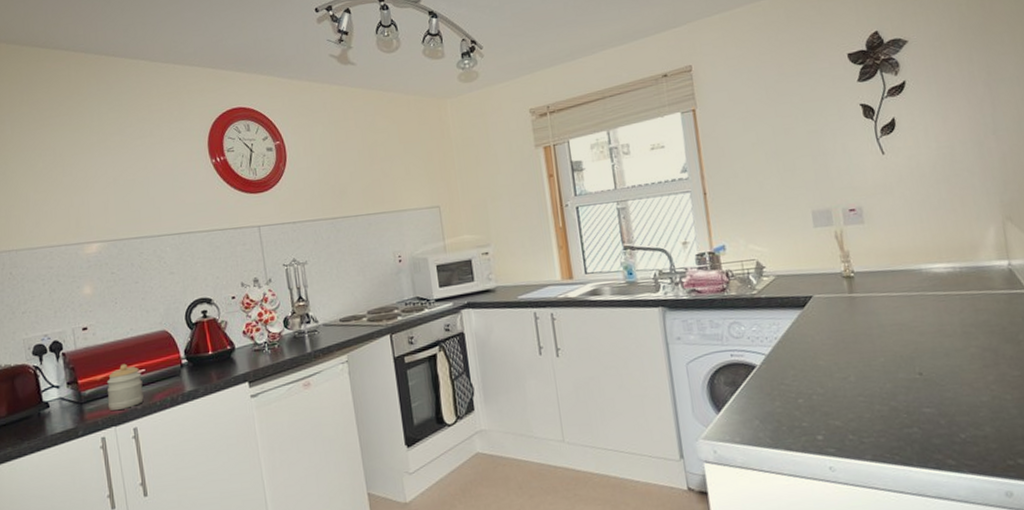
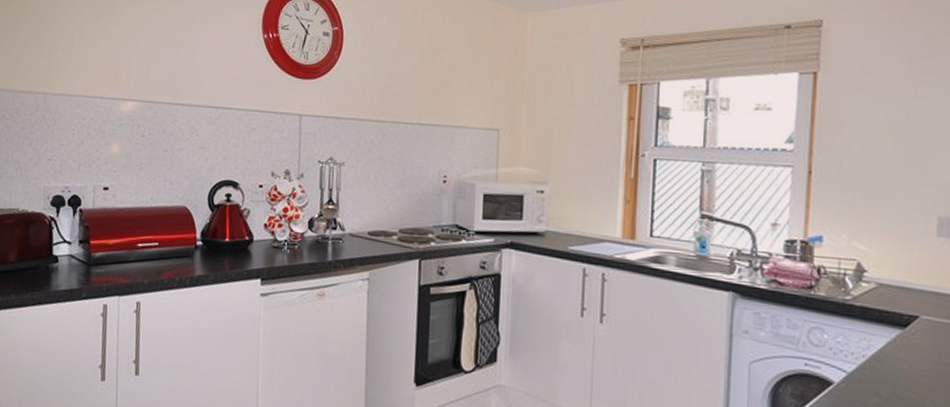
jar: present [106,363,144,411] -> none [115,232,155,281]

